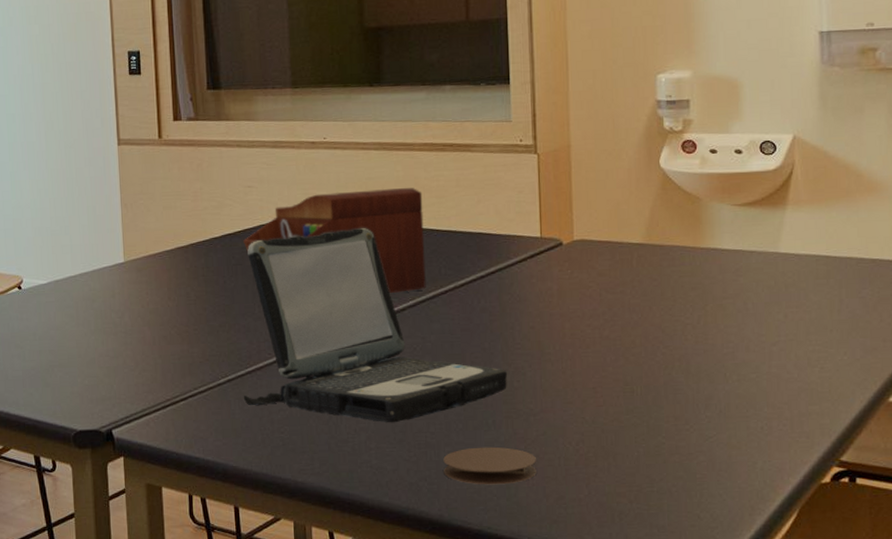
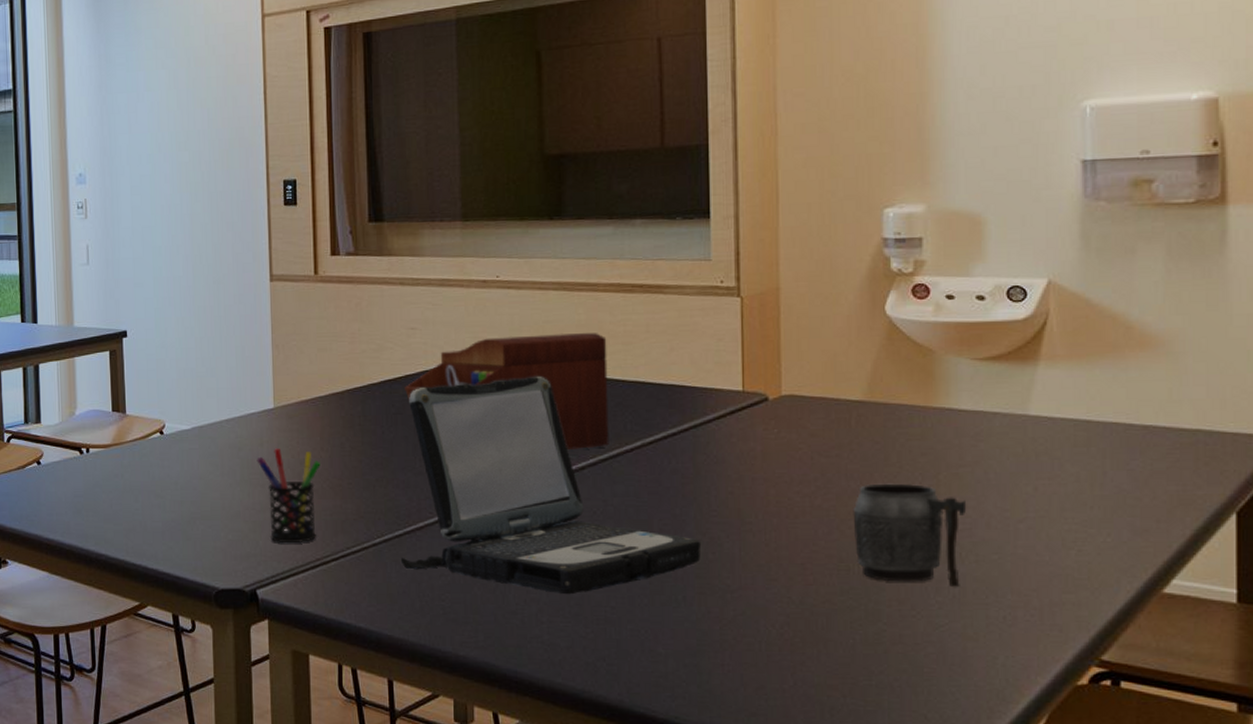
pen holder: none [109,299,168,386] -> present [256,448,321,544]
coaster: present [443,446,536,485] -> none [625,625,733,670]
mug: none [635,314,730,404] -> present [853,483,967,588]

